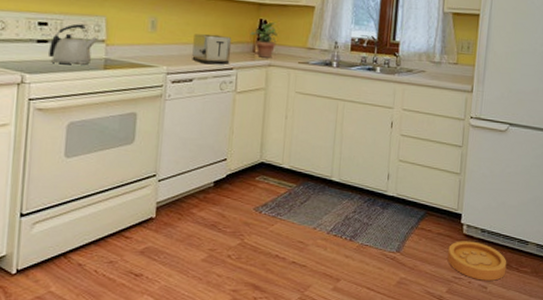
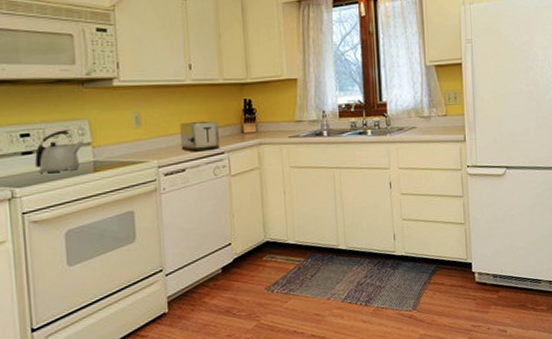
potted plant: present [250,22,278,58] -> none [236,101,264,137]
pet bowl: present [447,241,507,281] -> none [463,287,523,325]

